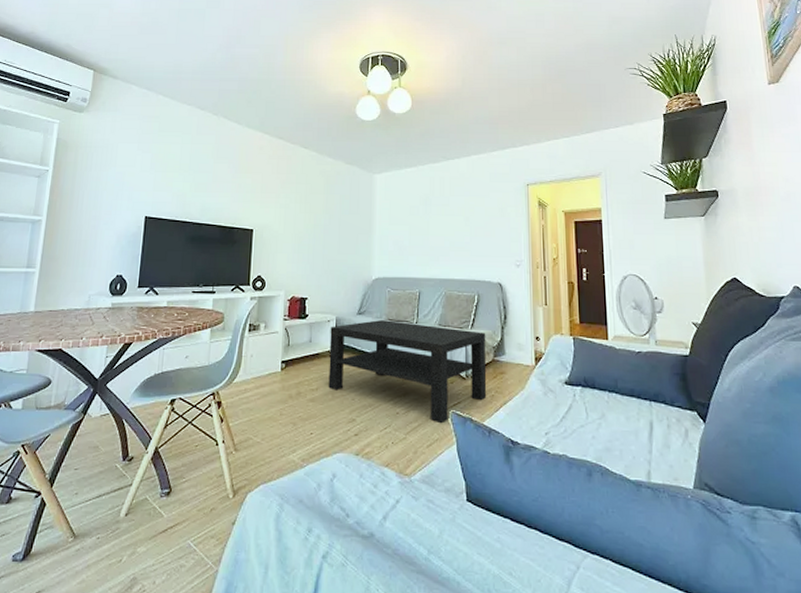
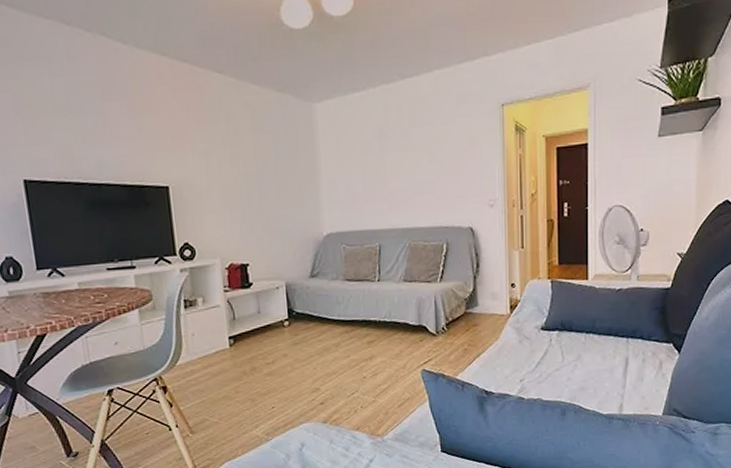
coffee table: present [328,320,487,424] -> none [280,280,459,383]

